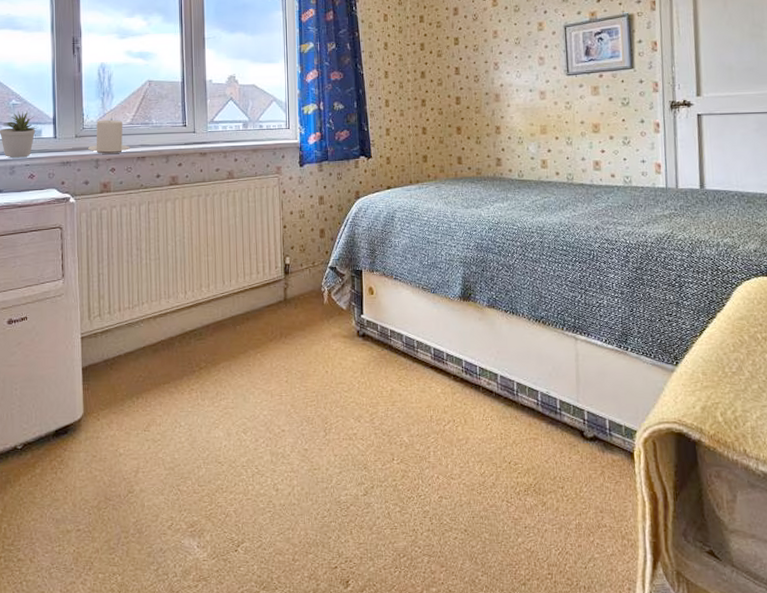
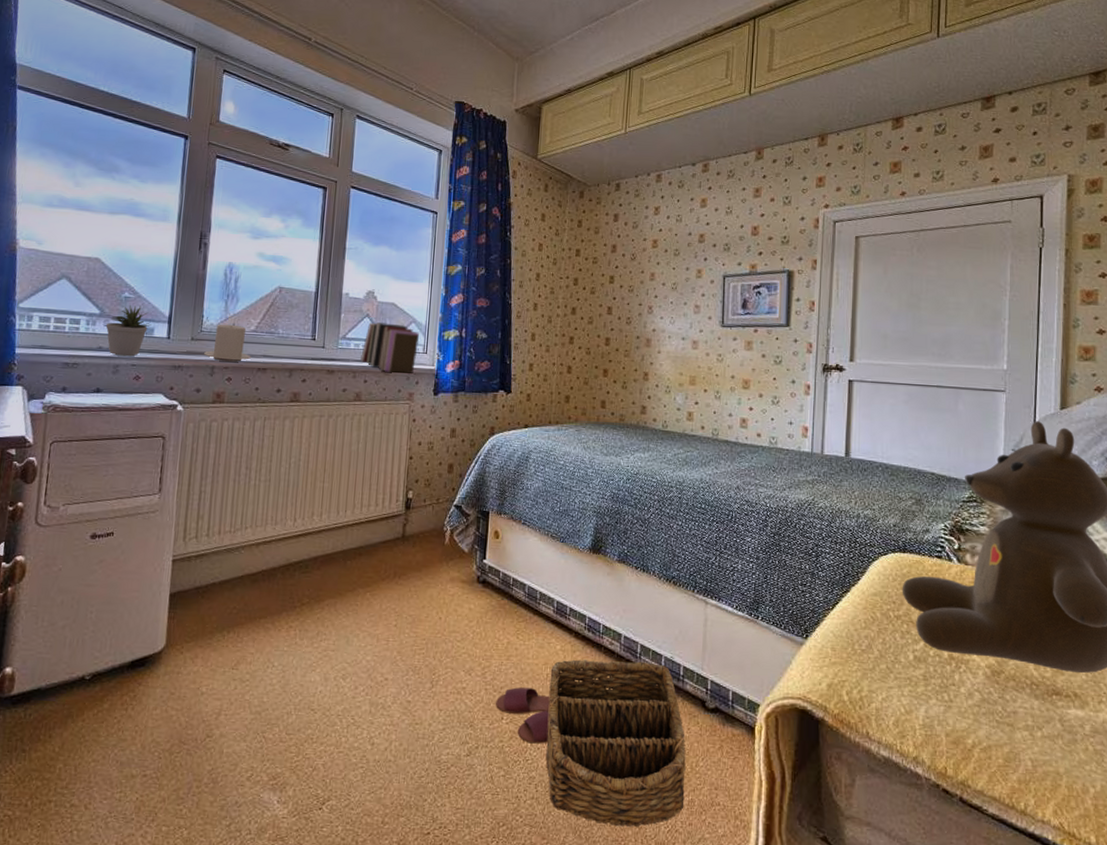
books: none [229,104,281,150] -> present [360,322,419,373]
slippers: none [386,430,438,481] -> present [496,687,550,744]
basket: none [434,398,572,551] -> present [545,659,686,827]

